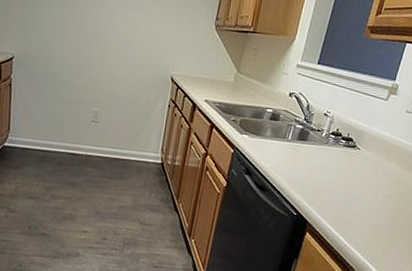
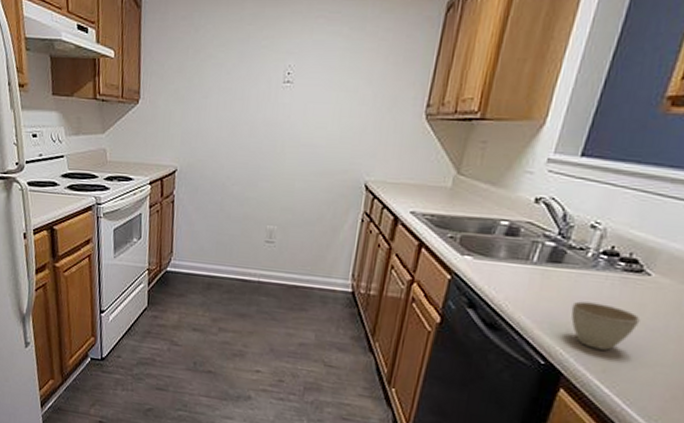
cup: none [312,168,355,203] -> present [570,301,641,351]

